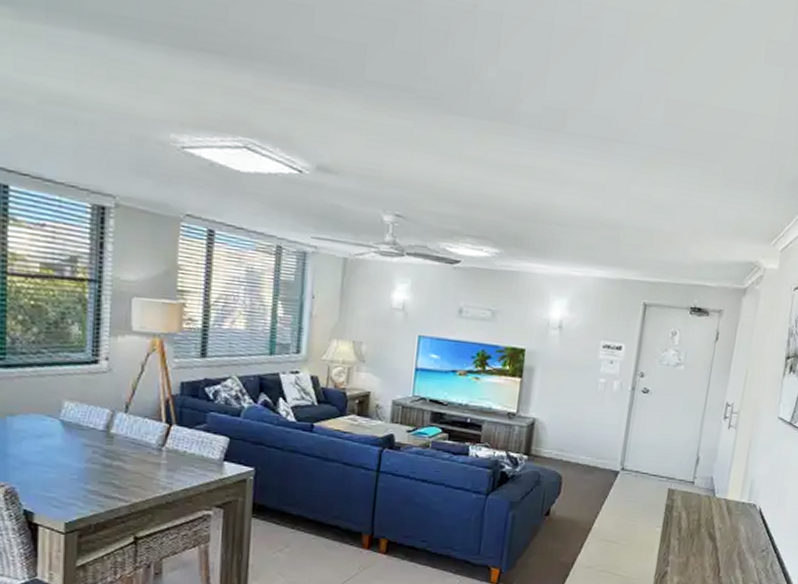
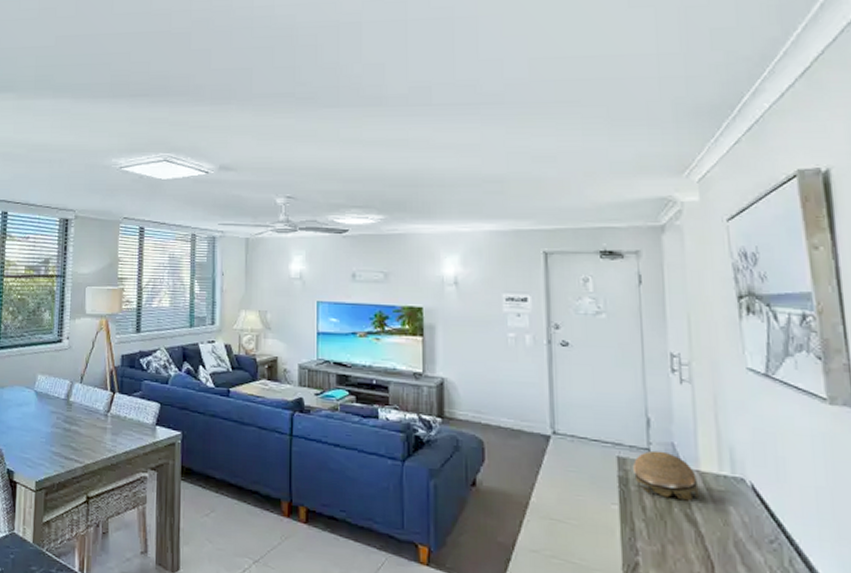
decorative bowl: none [677,483,723,523] -> present [633,450,699,501]

